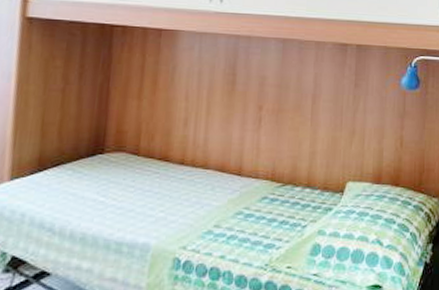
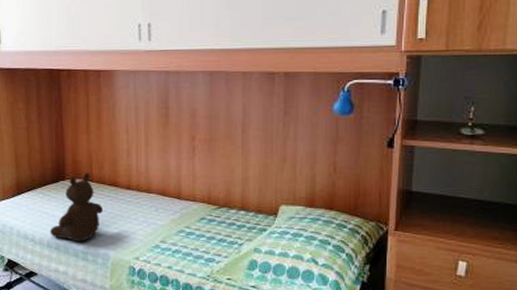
teddy bear: none [75,145,149,230] -> present [50,173,104,242]

